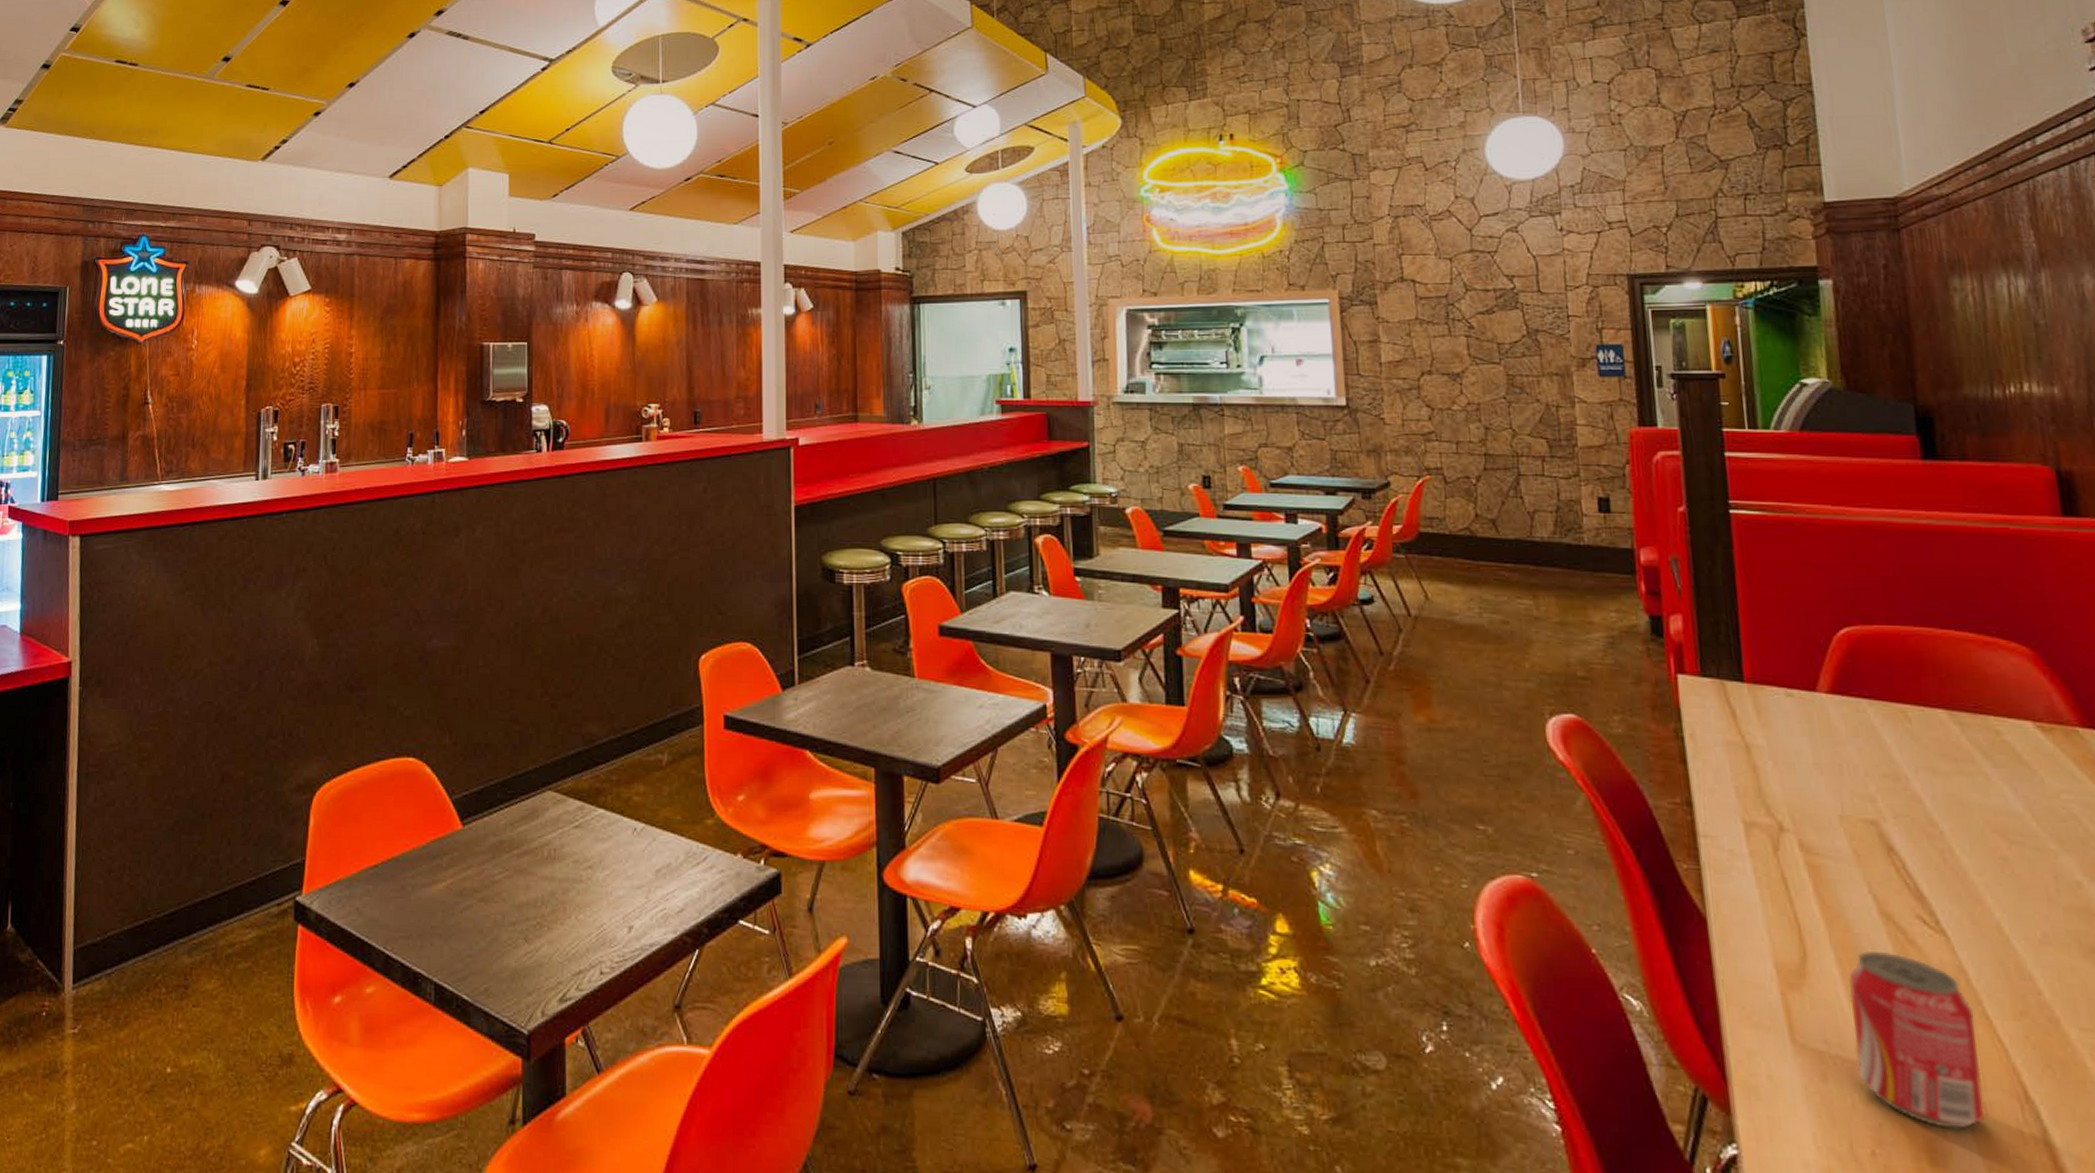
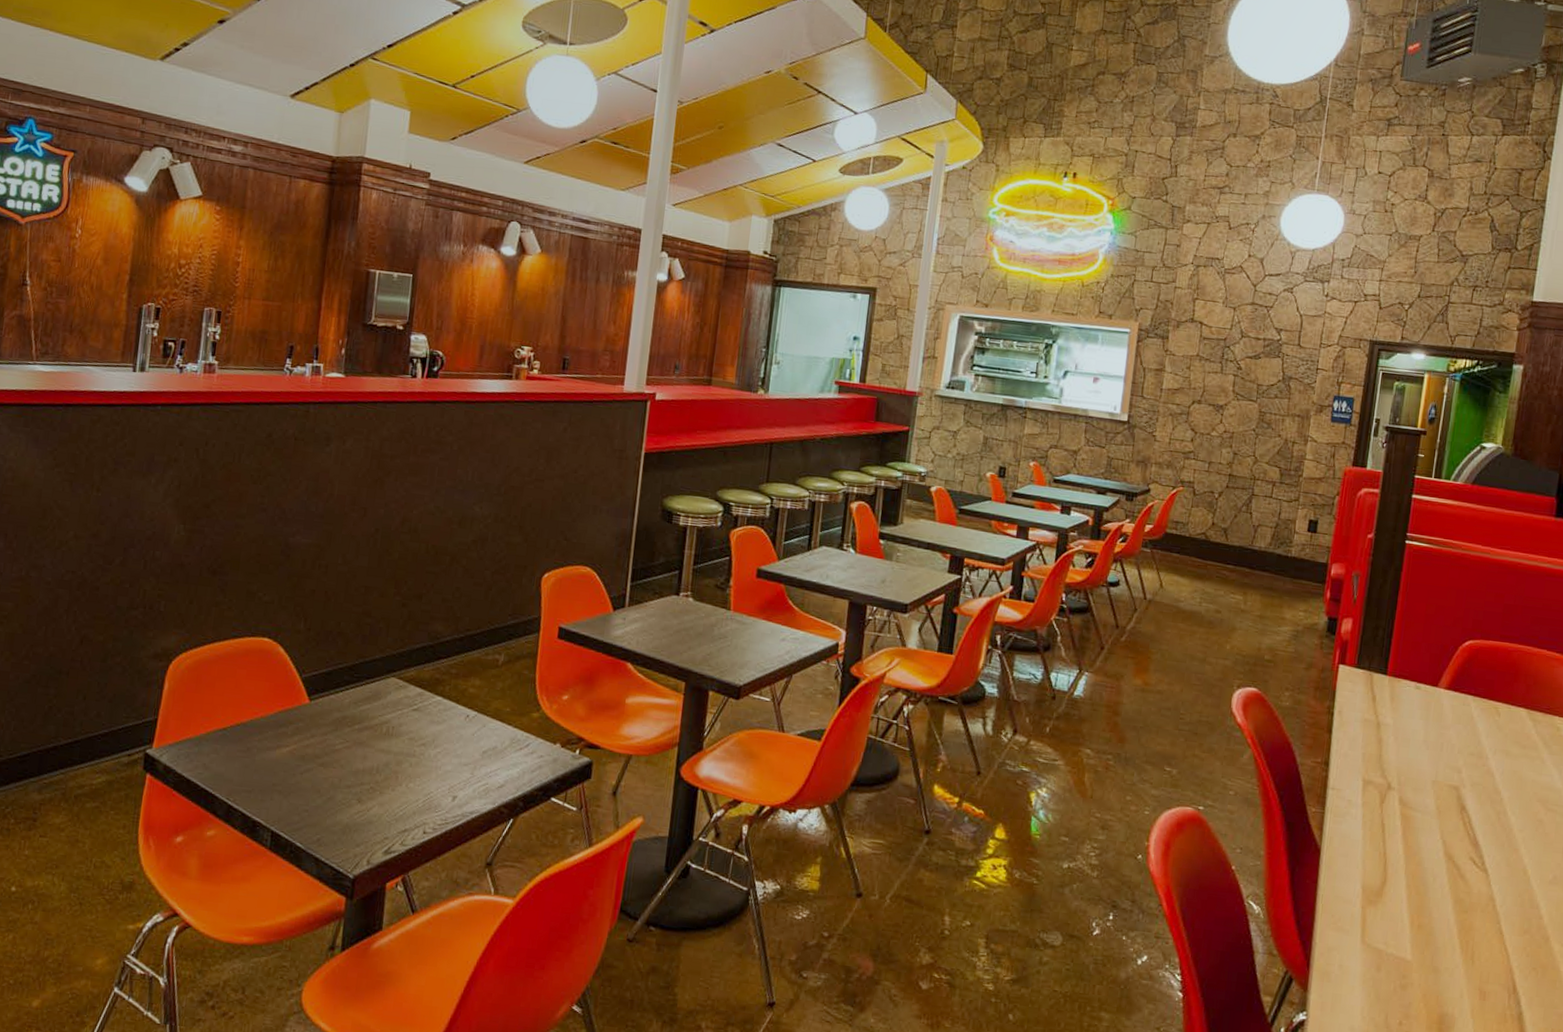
beverage can: present [1848,951,1985,1130] -> none [1403,881,1493,1010]

